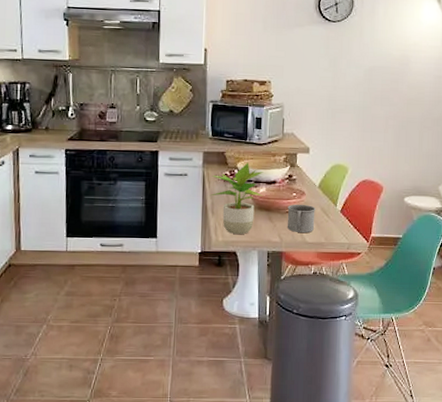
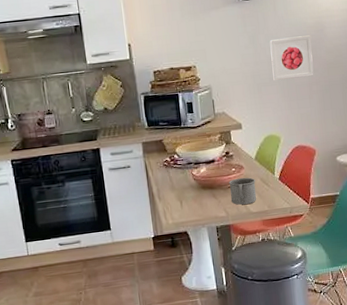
potted plant: present [209,162,264,234] -> none [154,146,204,215]
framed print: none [349,66,394,110] -> present [269,35,314,81]

